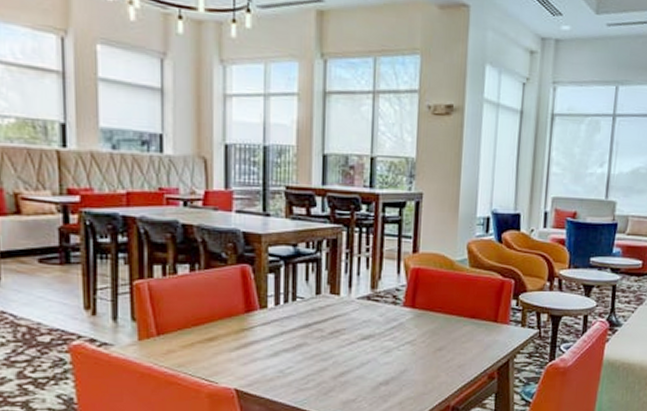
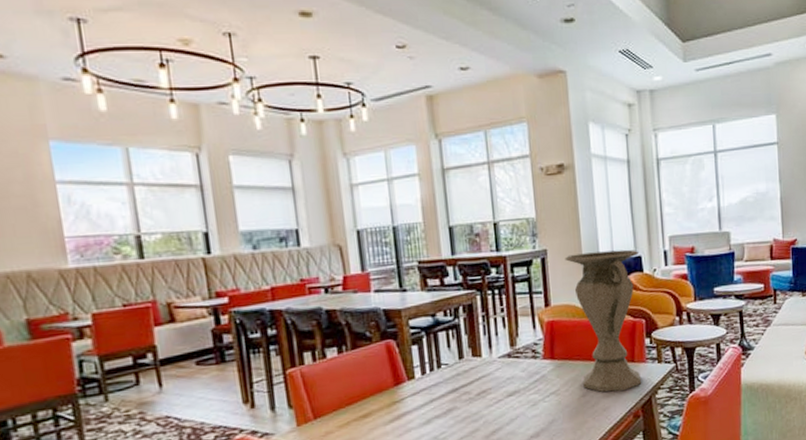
vase: none [440,202,518,349] -> present [565,249,642,392]

